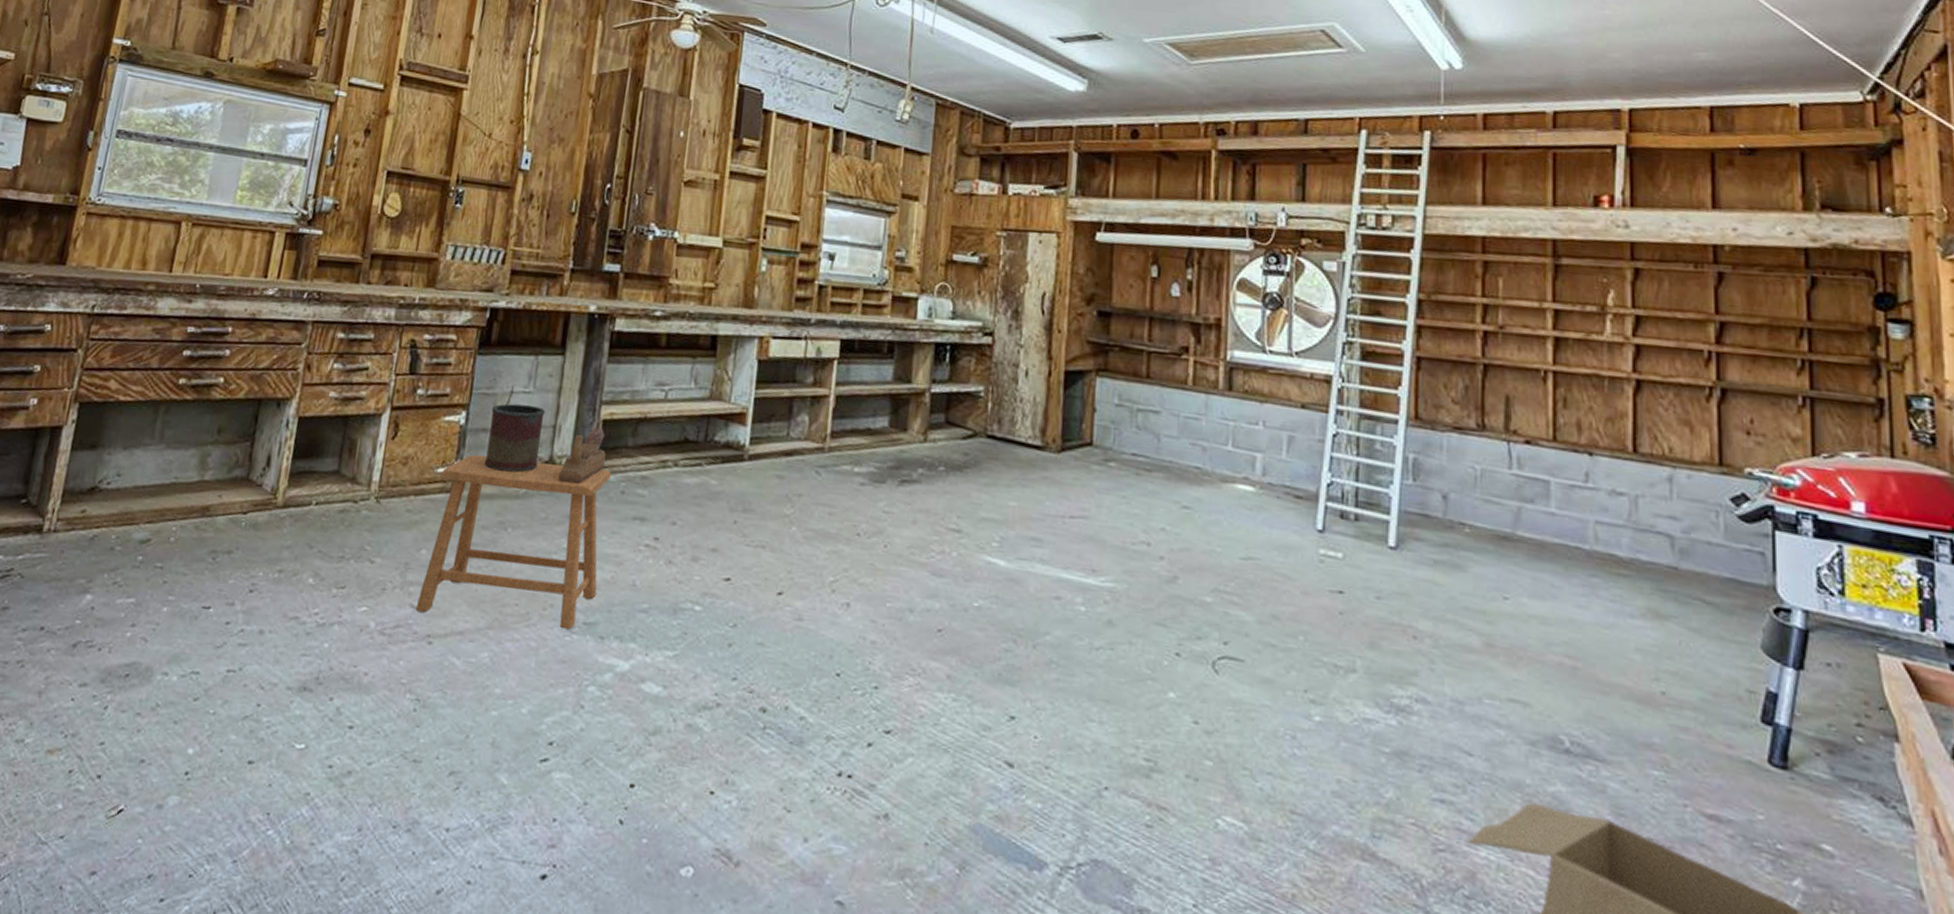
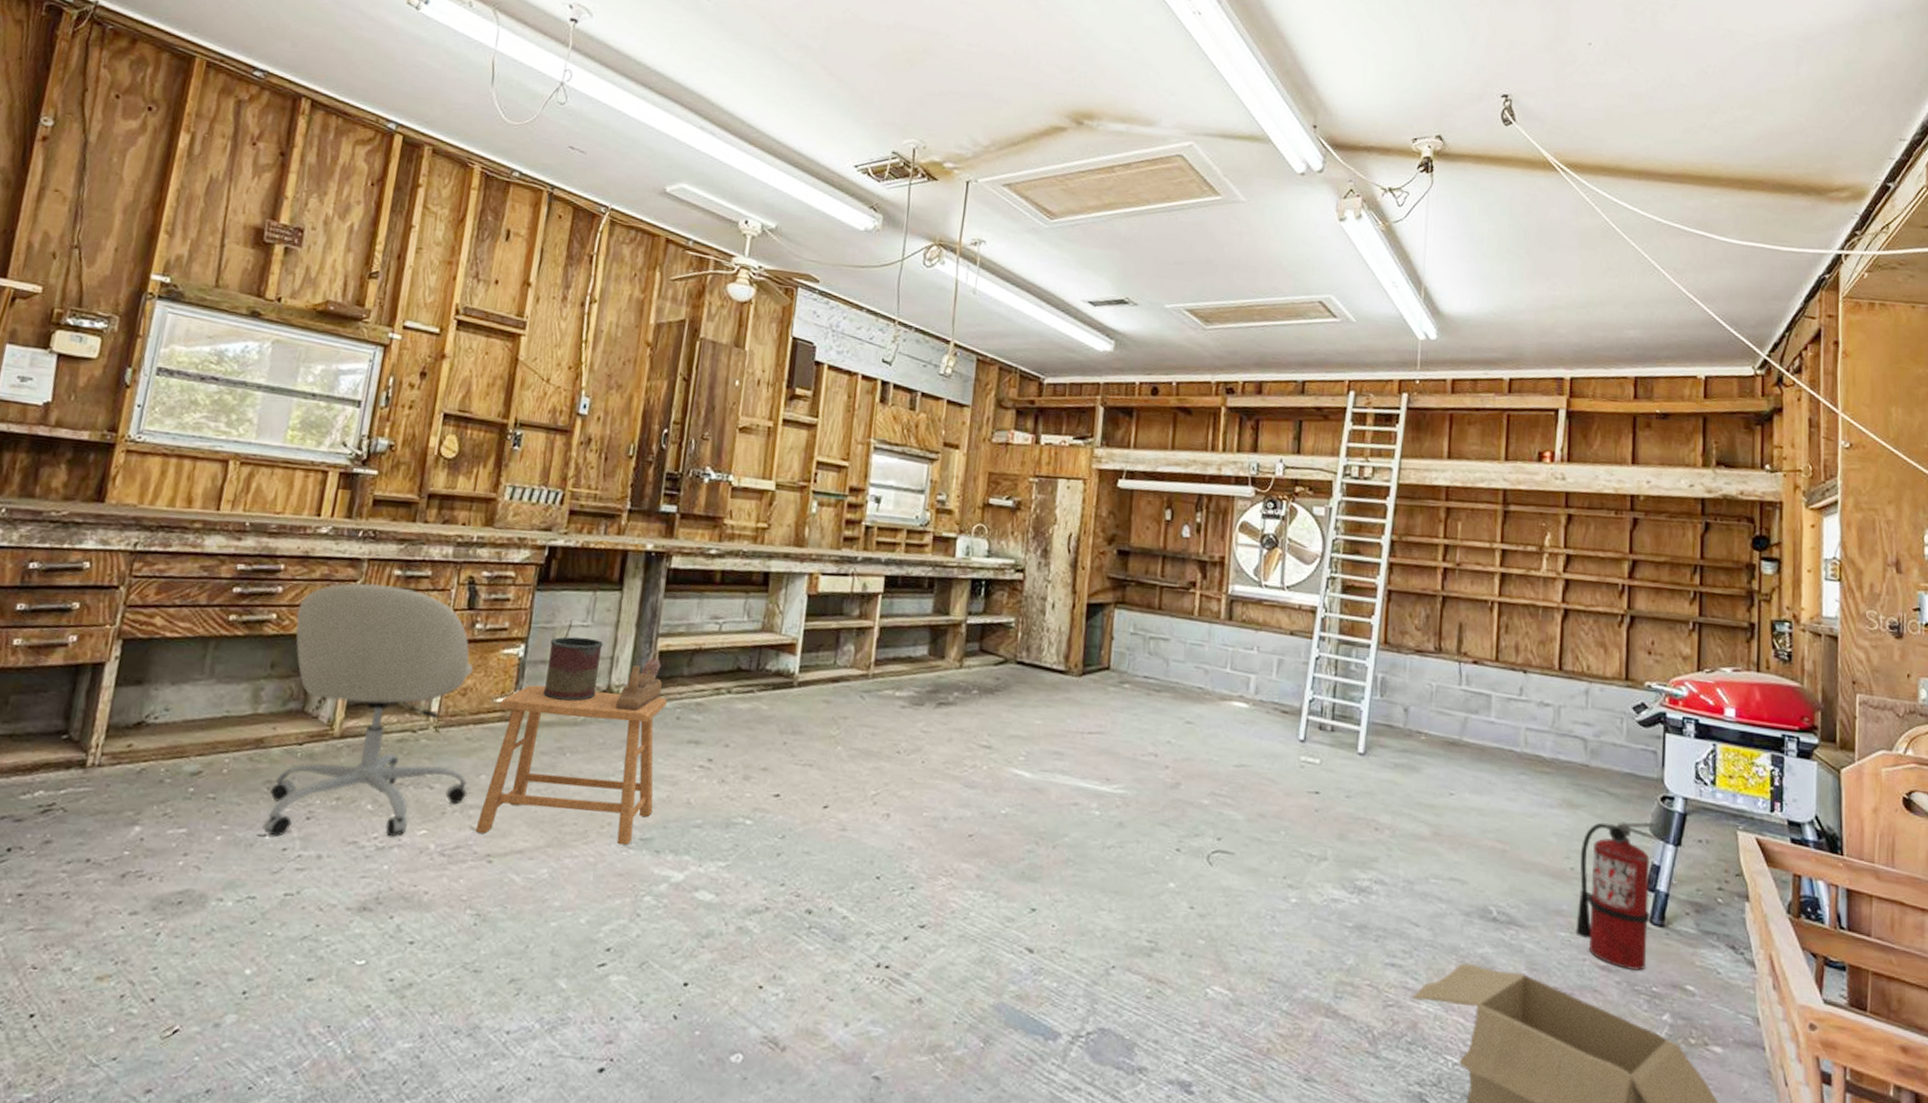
office chair: none [207,346,414,614] -> present [262,583,473,837]
fire extinguisher: none [1672,637,1779,823] -> present [1575,821,1663,971]

